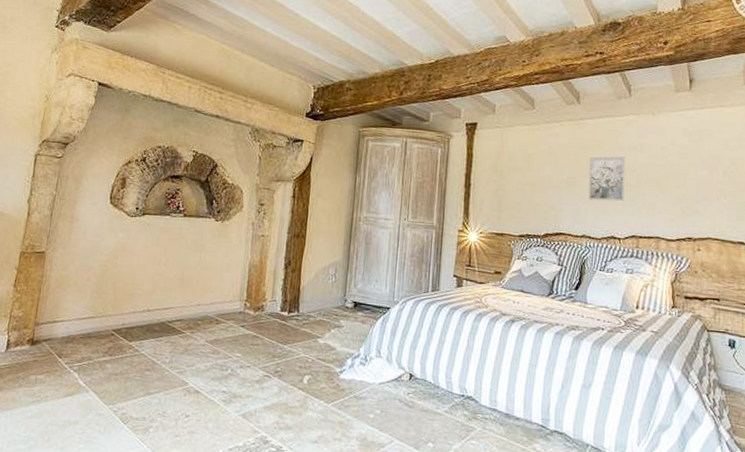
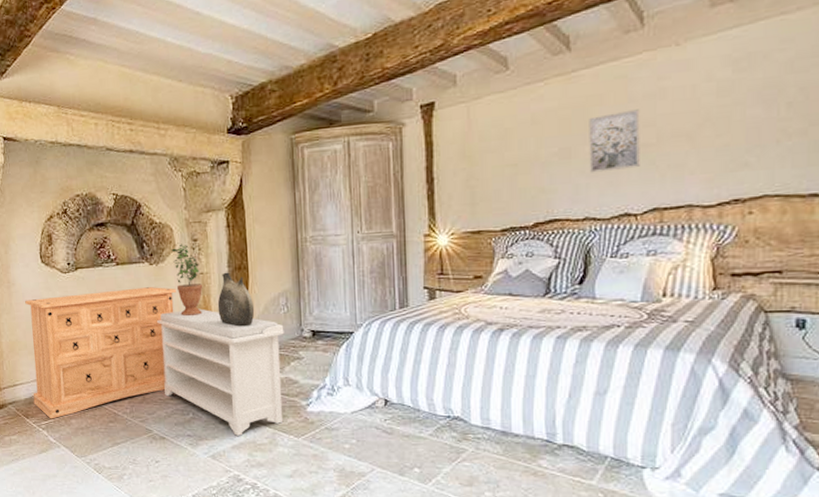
dresser: none [70,237,237,362] -> present [25,287,177,419]
bench: none [208,267,330,397] -> present [157,308,284,436]
potted plant: none [236,204,262,274] -> present [171,243,203,316]
ceramic jug: none [272,237,306,290] -> present [217,272,255,326]

